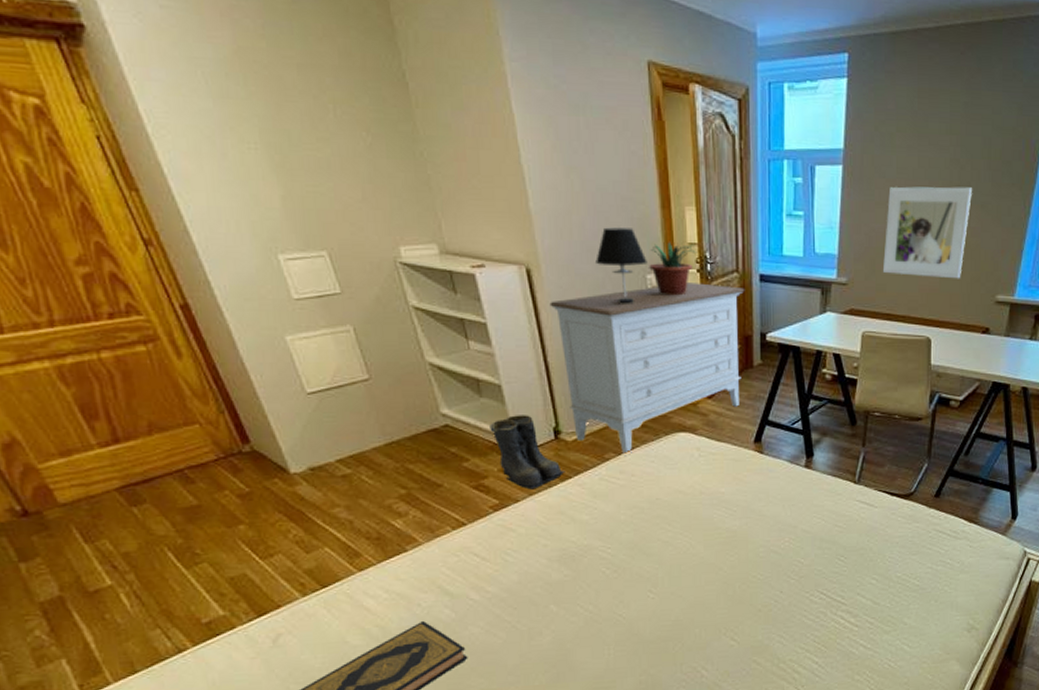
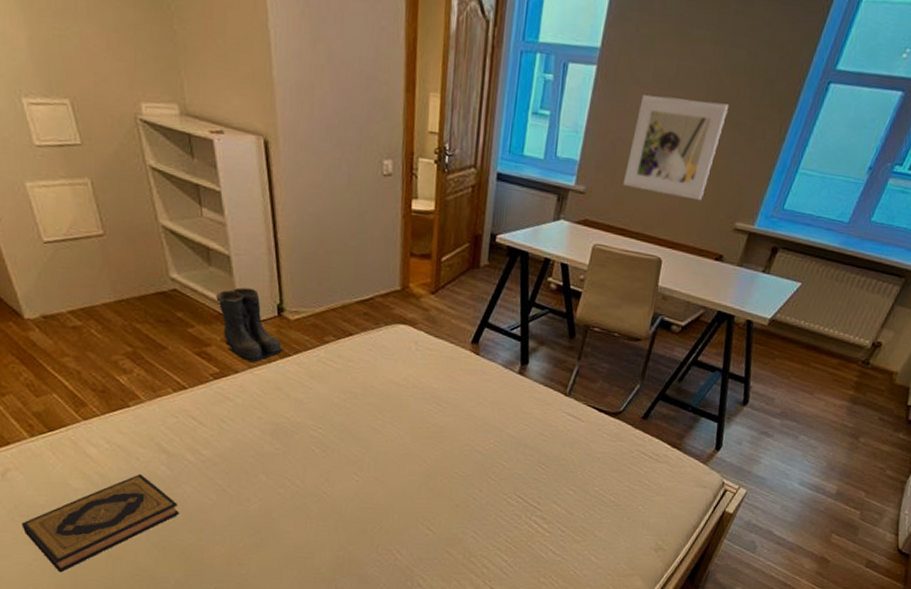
dresser: present [549,283,745,456] -> none [284,173,481,341]
table lamp: present [596,227,647,304] -> none [334,105,386,189]
potted plant: present [649,242,698,296] -> none [387,128,437,186]

